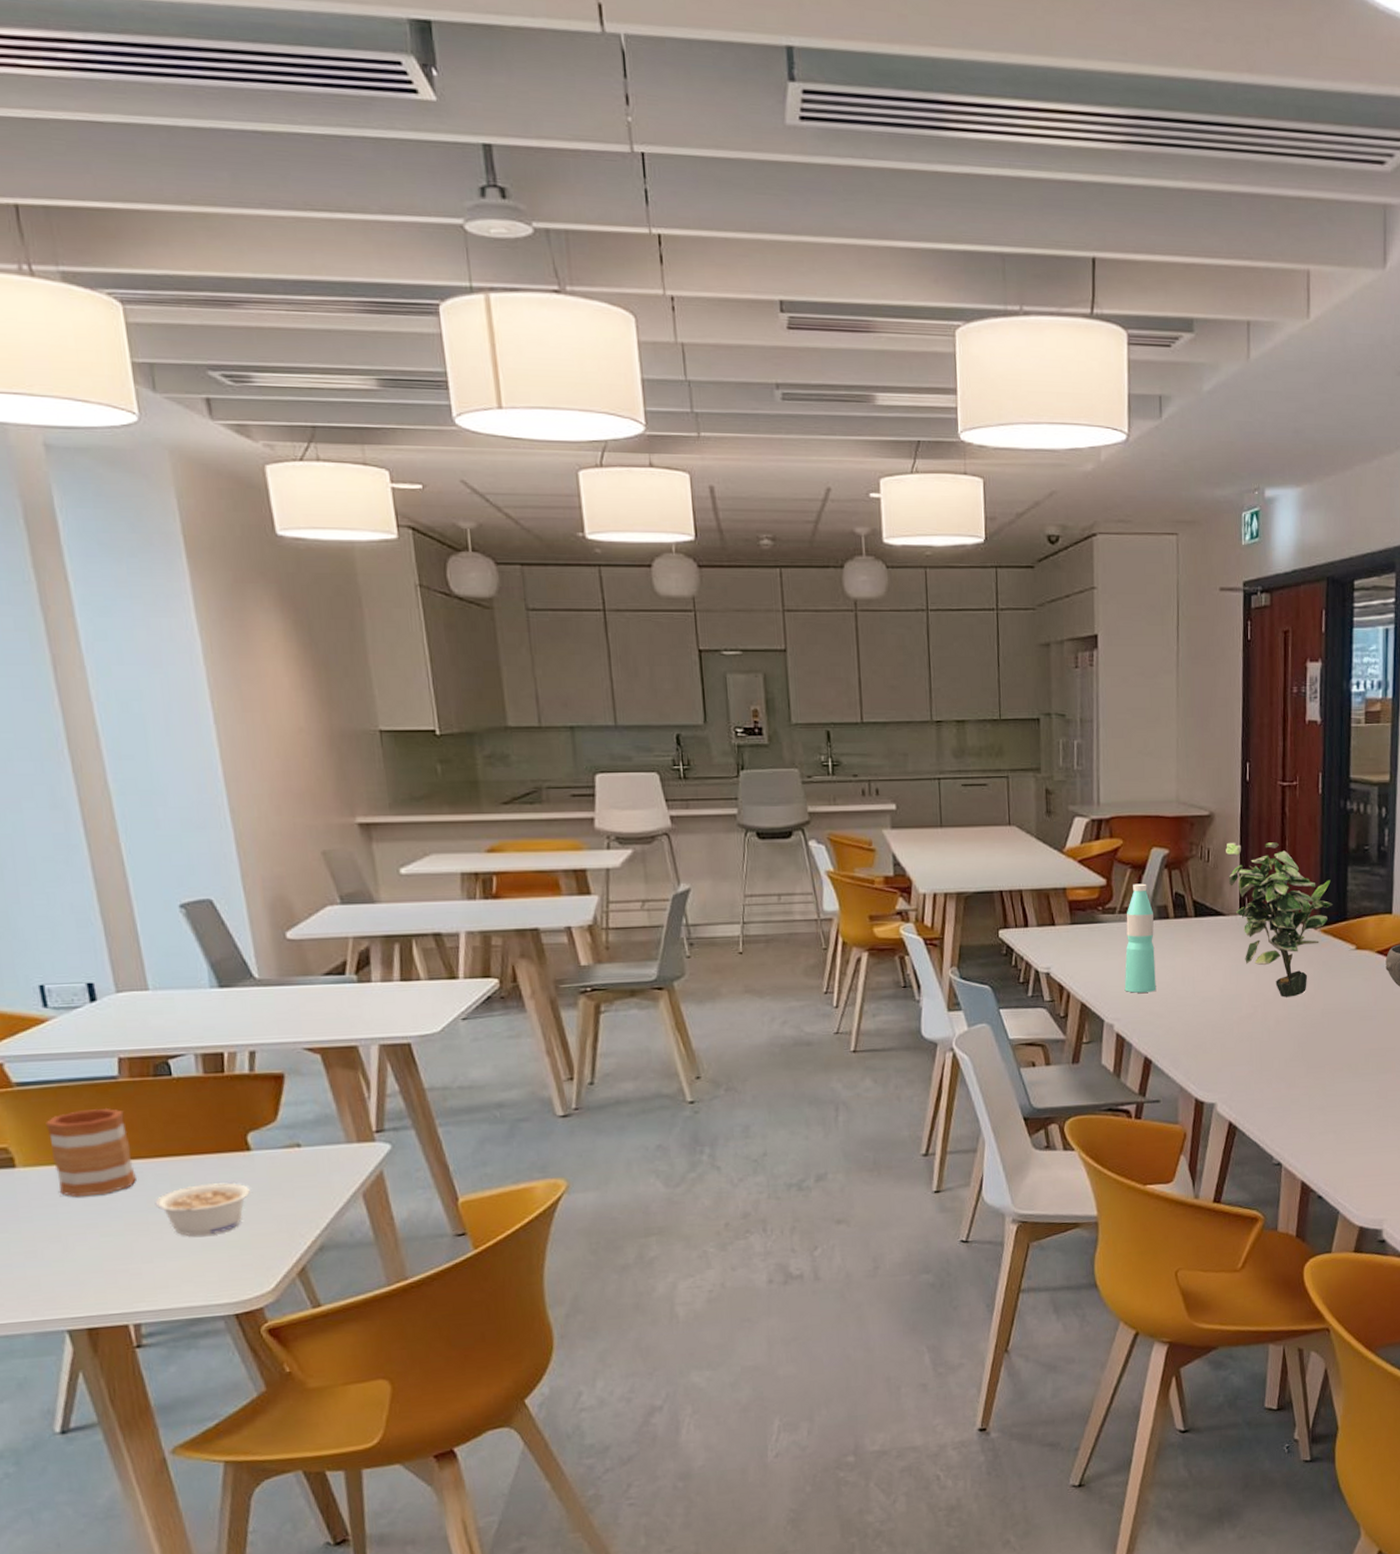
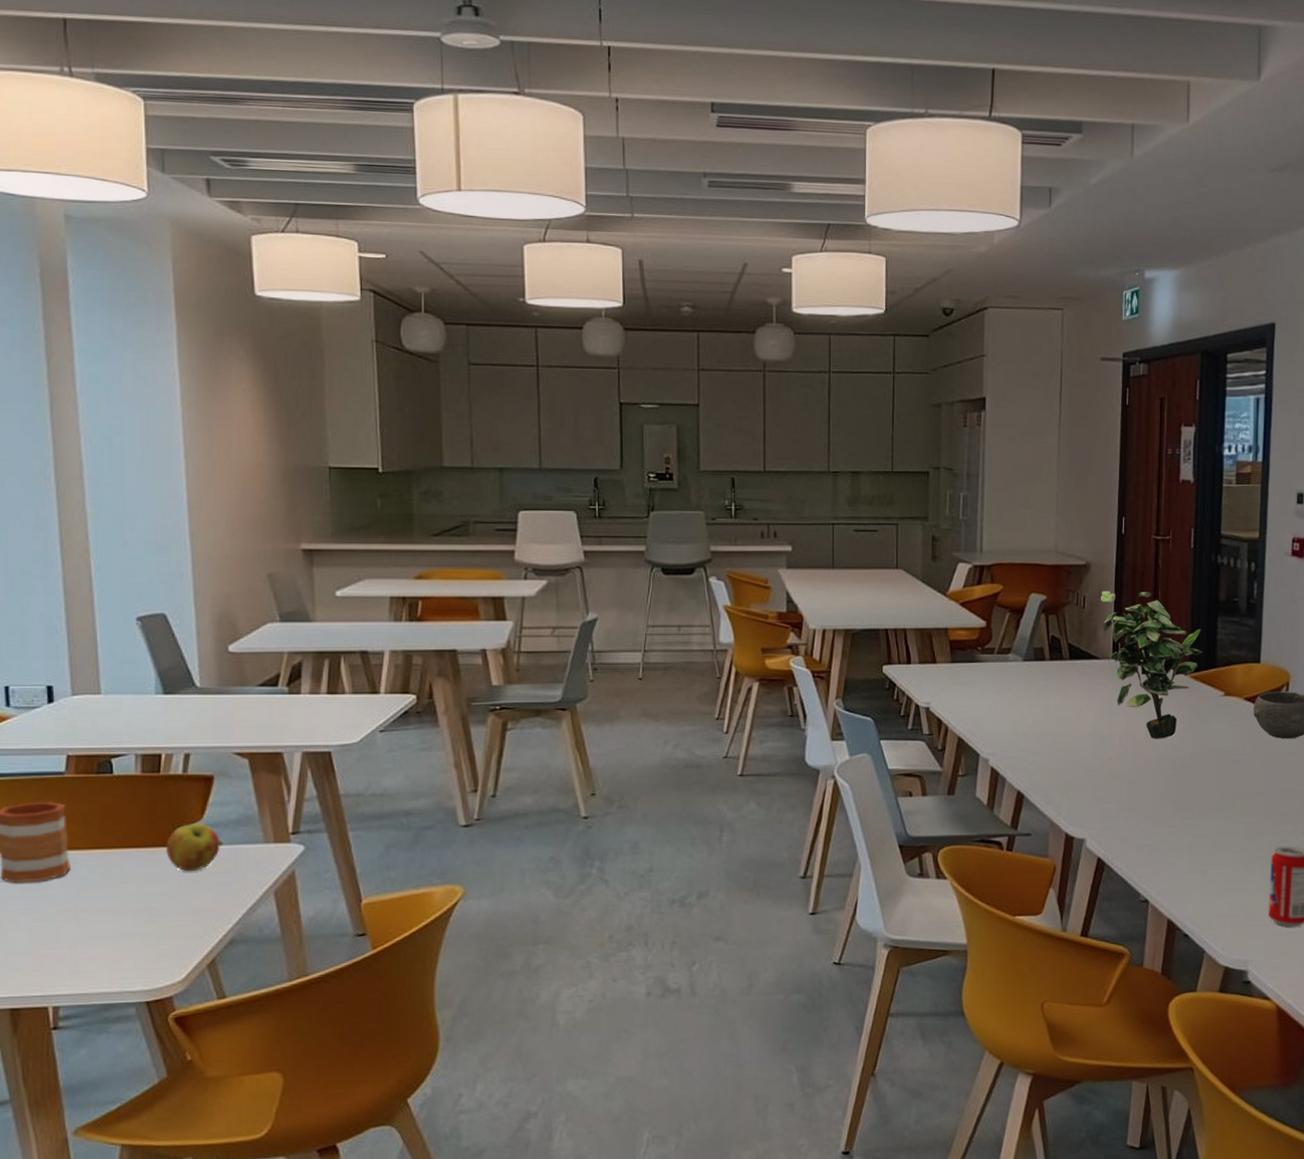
legume: present [155,1183,250,1236] -> none [84,876,172,925]
apple: none [239,1125,300,1177] -> present [166,823,220,872]
water bottle: present [1124,883,1156,993] -> none [1000,626,1031,730]

